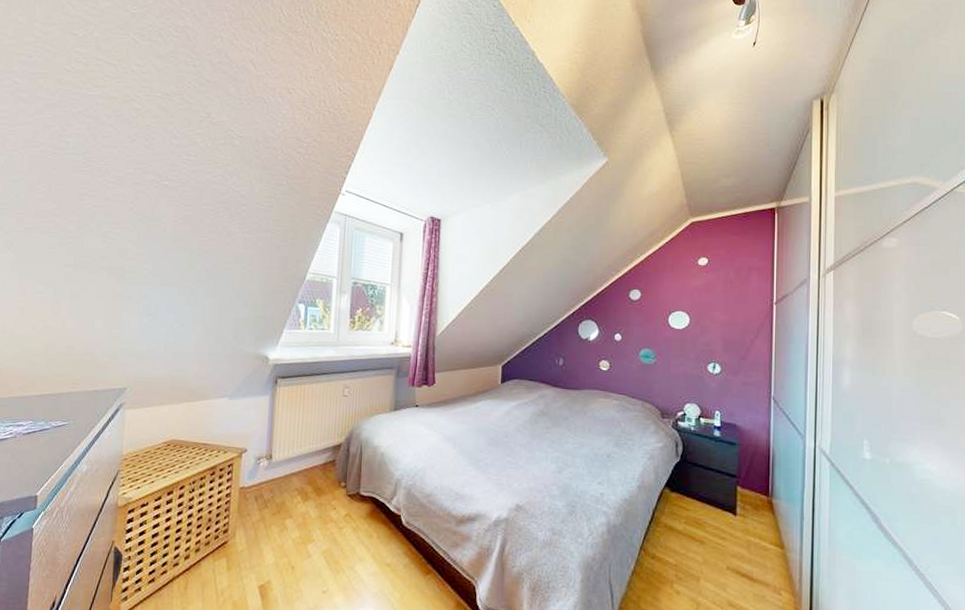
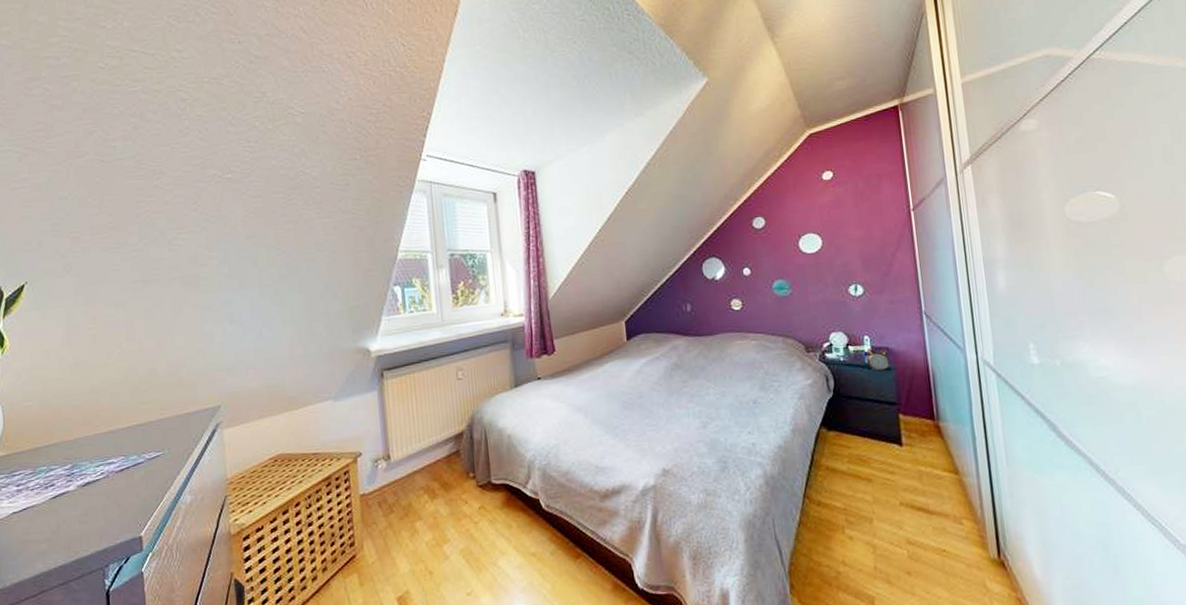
alarm clock: none [715,421,736,445] -> present [865,345,891,371]

